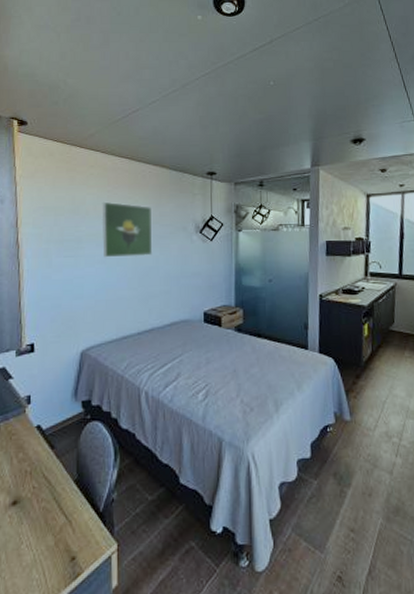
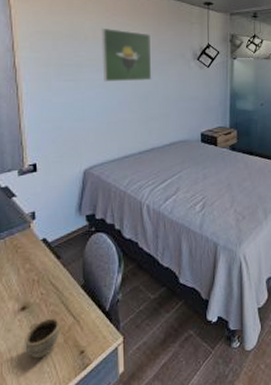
cup: none [14,516,51,563] -> present [25,317,59,359]

